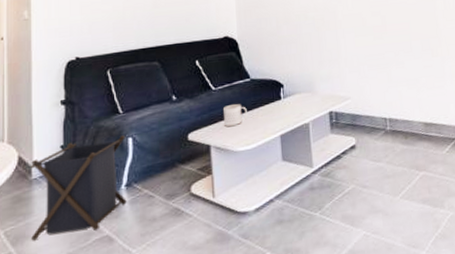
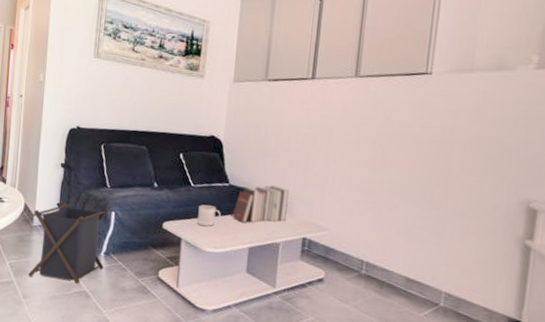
books: none [258,69,311,113] -> present [232,185,289,223]

